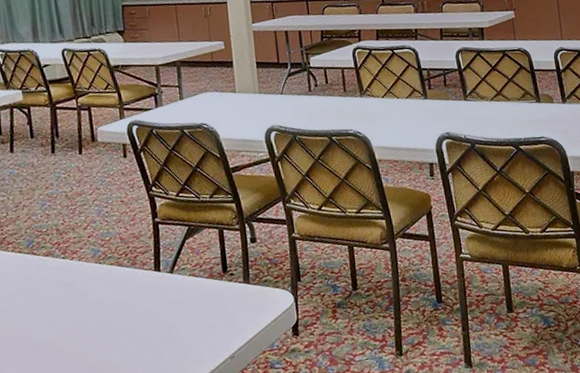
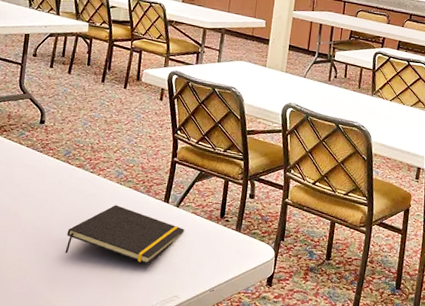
notepad: none [50,288,186,359] -> present [65,205,185,264]

